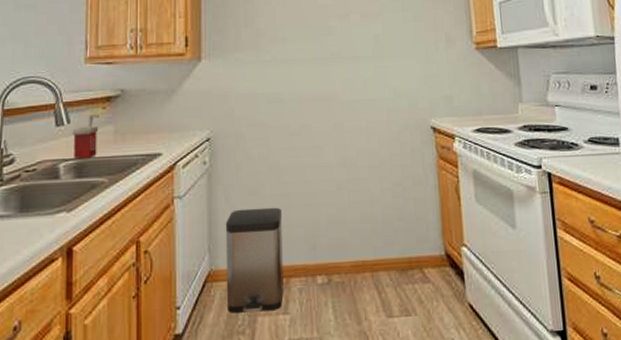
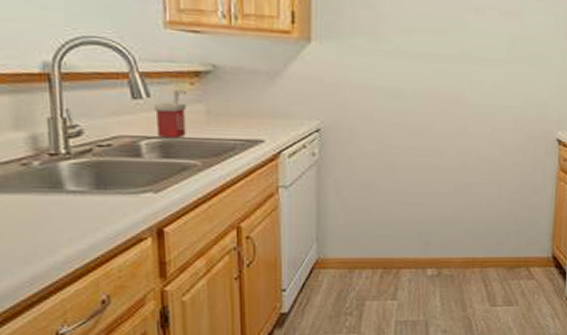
pedal bin: present [225,207,284,313] -> none [334,203,395,297]

